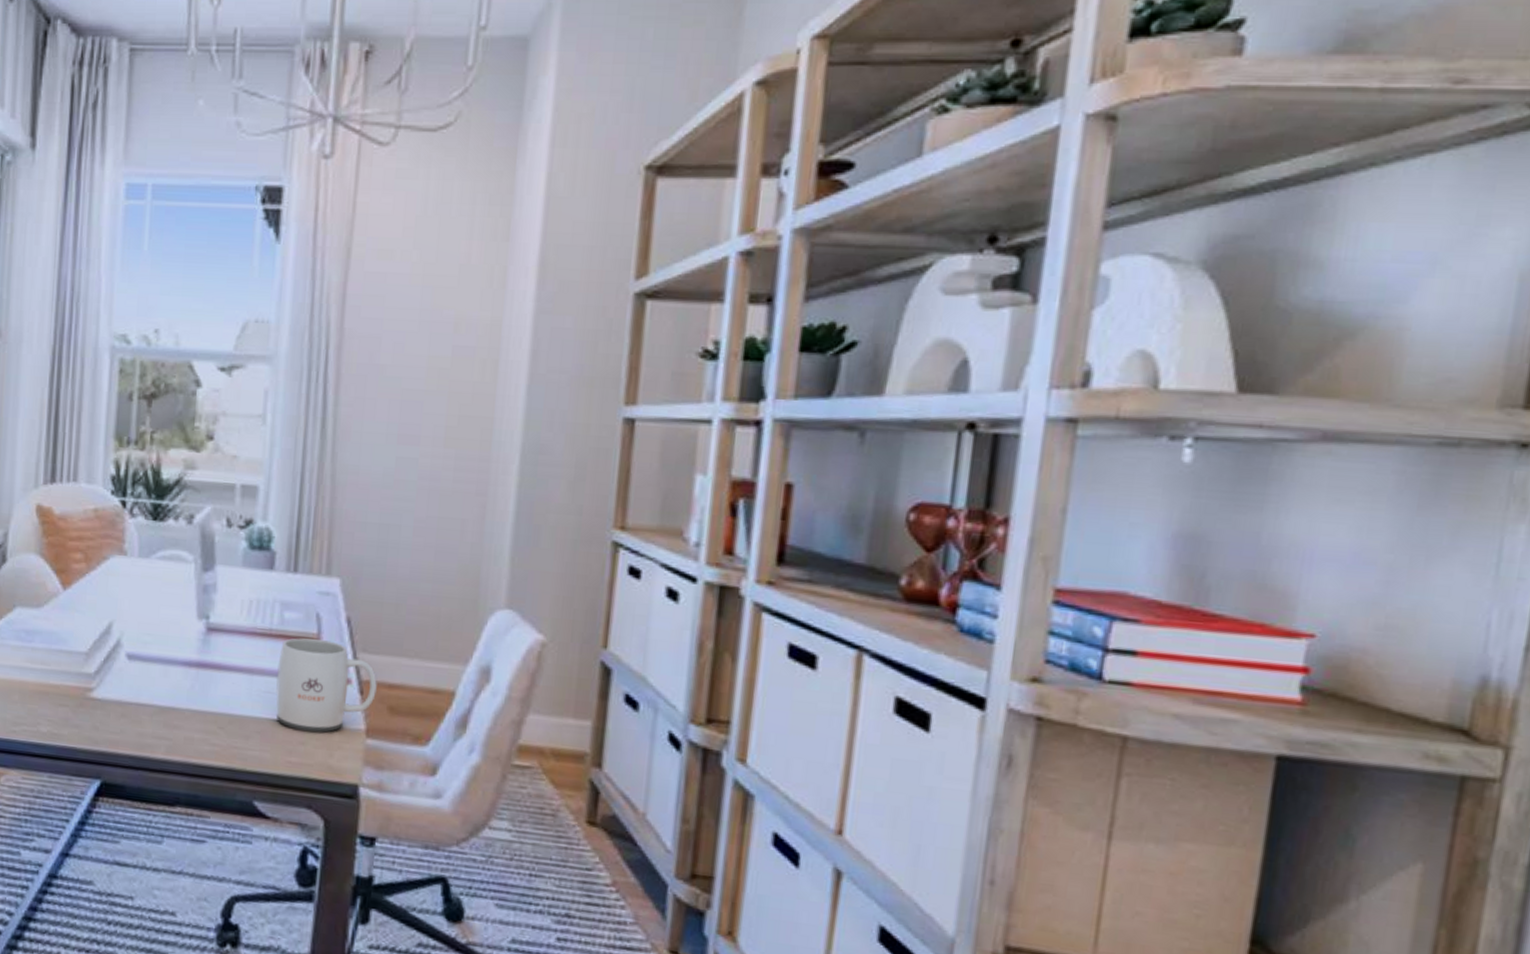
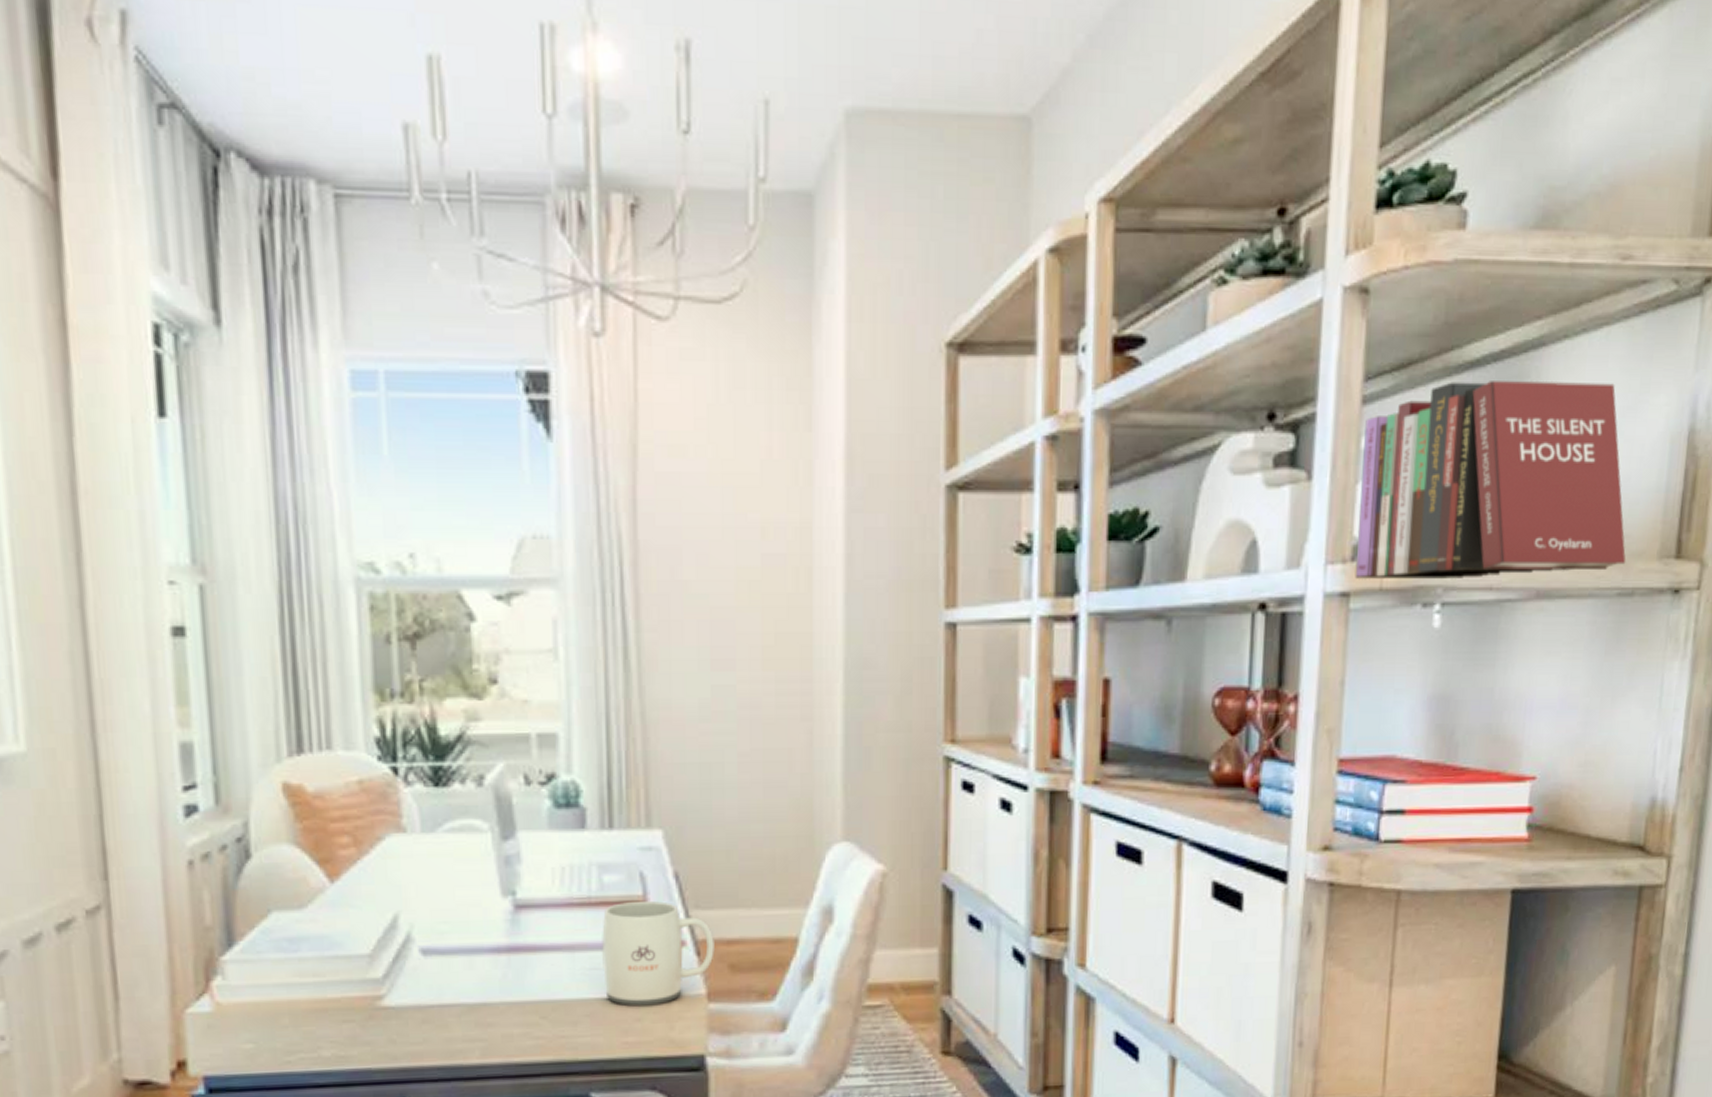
books: none [1085,209,1451,416] -> present [1354,381,1626,579]

